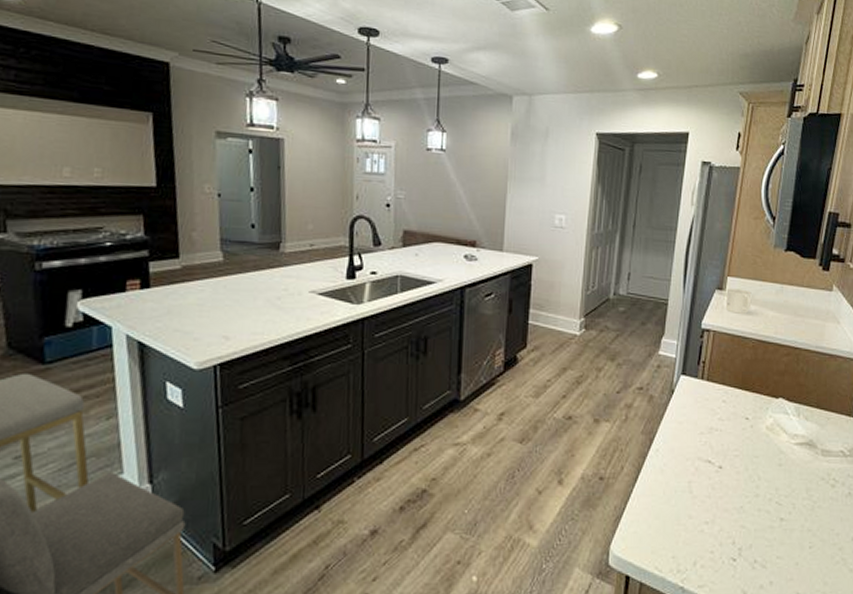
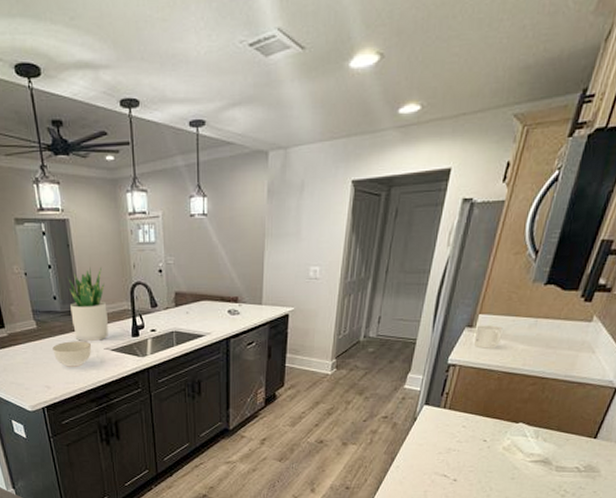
bowl: none [240,280,292,313] -> present [52,341,91,367]
planter: none [271,193,319,283] -> present [67,266,108,342]

